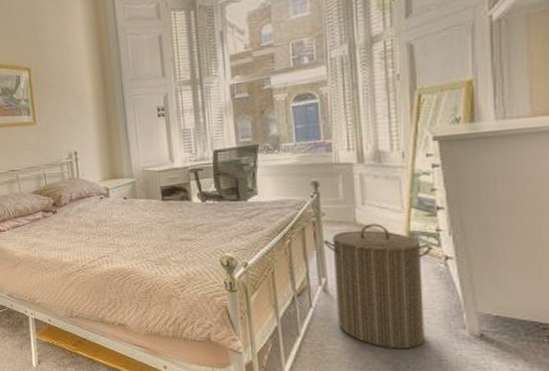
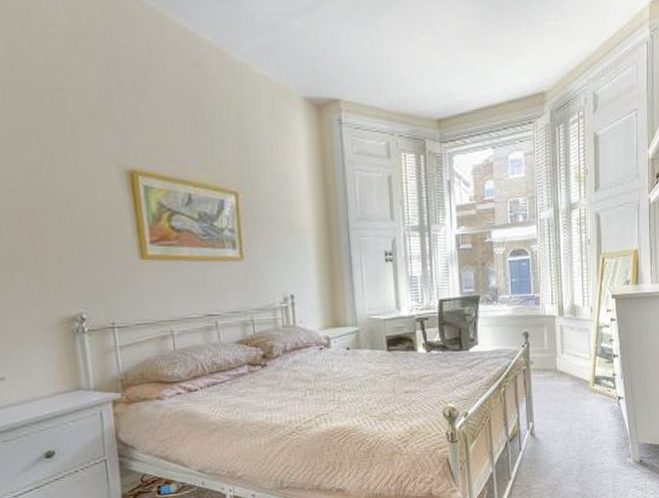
laundry hamper: present [324,223,433,350] -> none [532,370,610,482]

